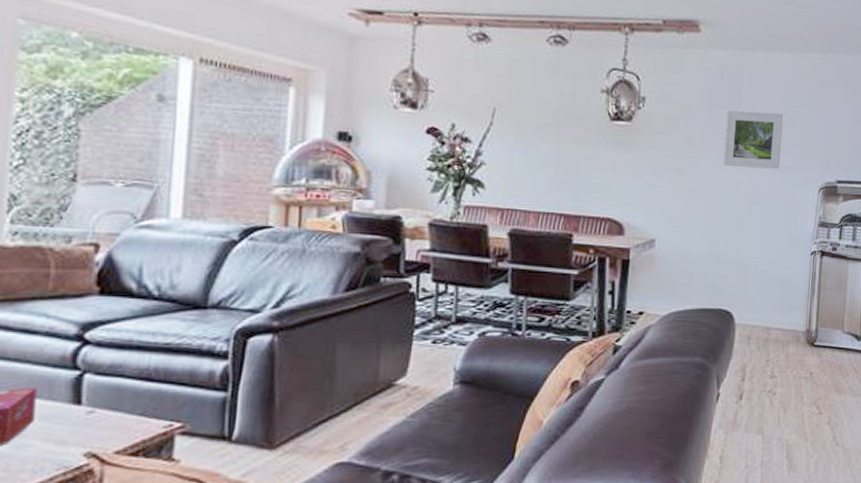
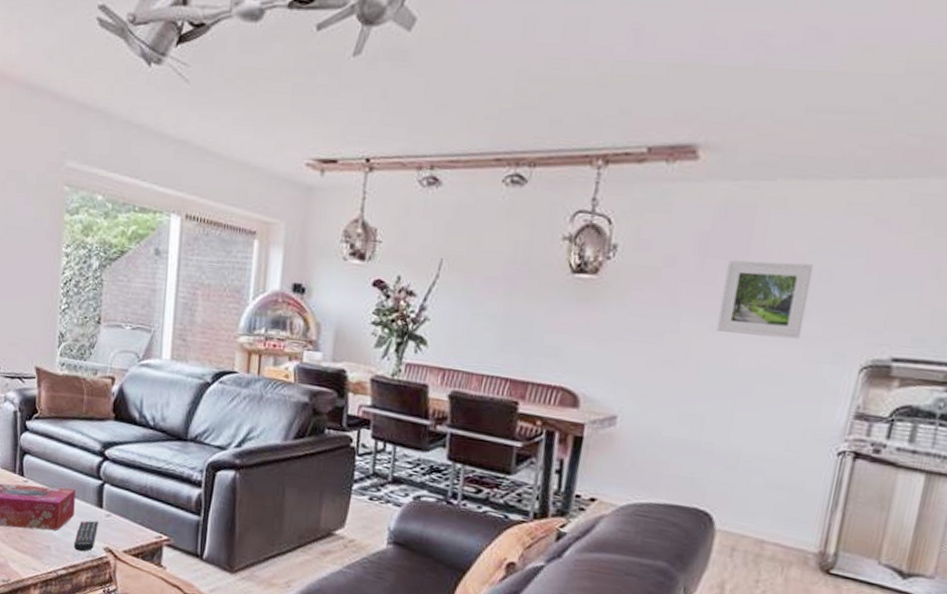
remote control: none [33,422,74,465] -> present [73,520,98,552]

